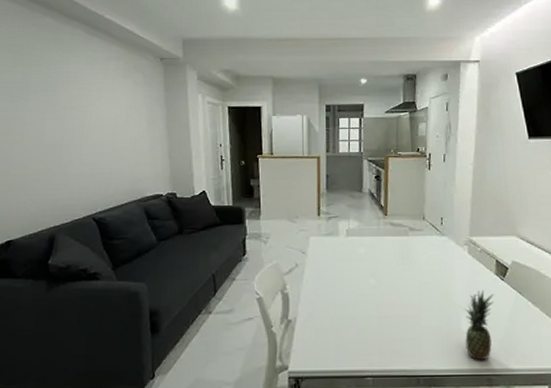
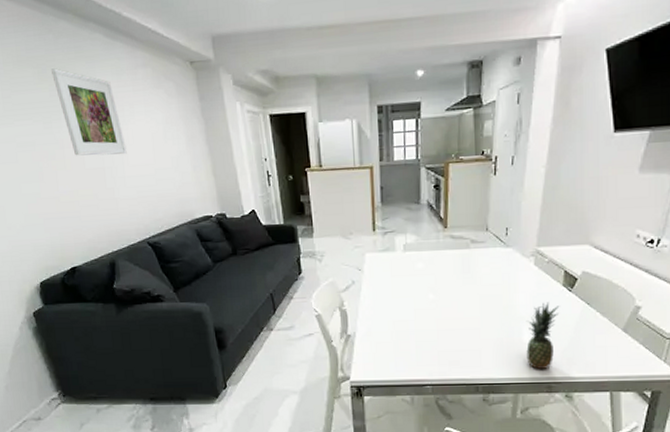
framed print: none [28,55,88,134] -> present [51,68,127,156]

